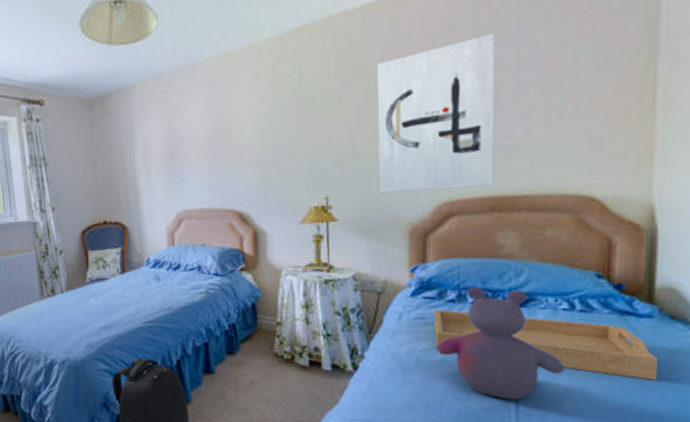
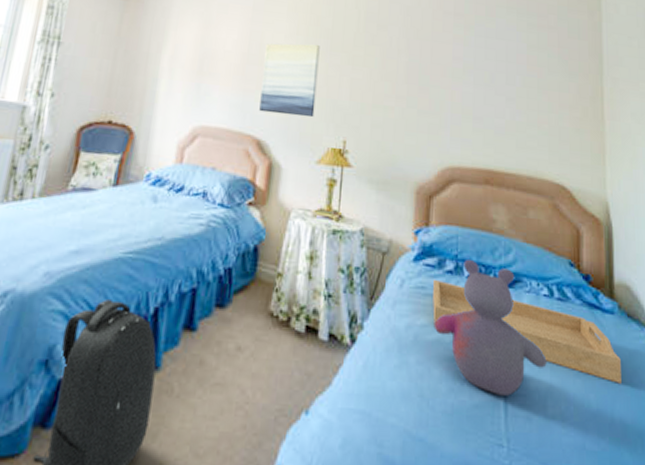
wall art: none [232,106,292,187] -> present [259,43,320,118]
wall art: present [376,33,496,193] -> none [393,26,492,160]

